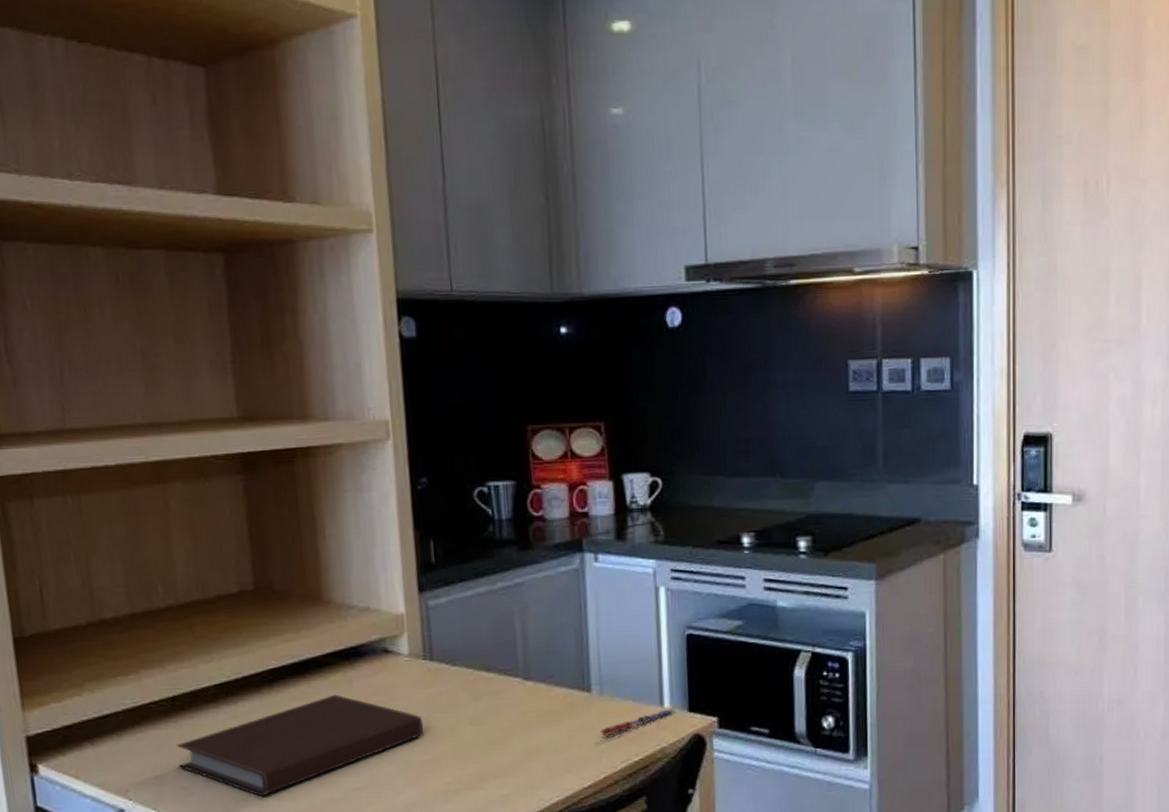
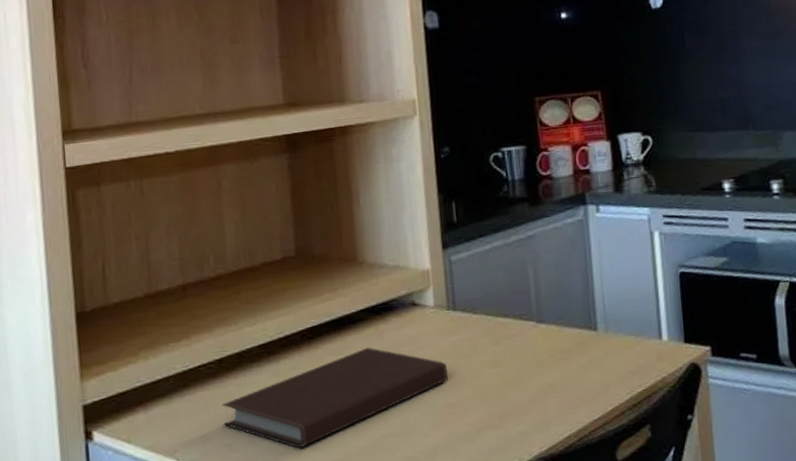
pen: present [601,708,675,735] -> none [607,340,673,370]

